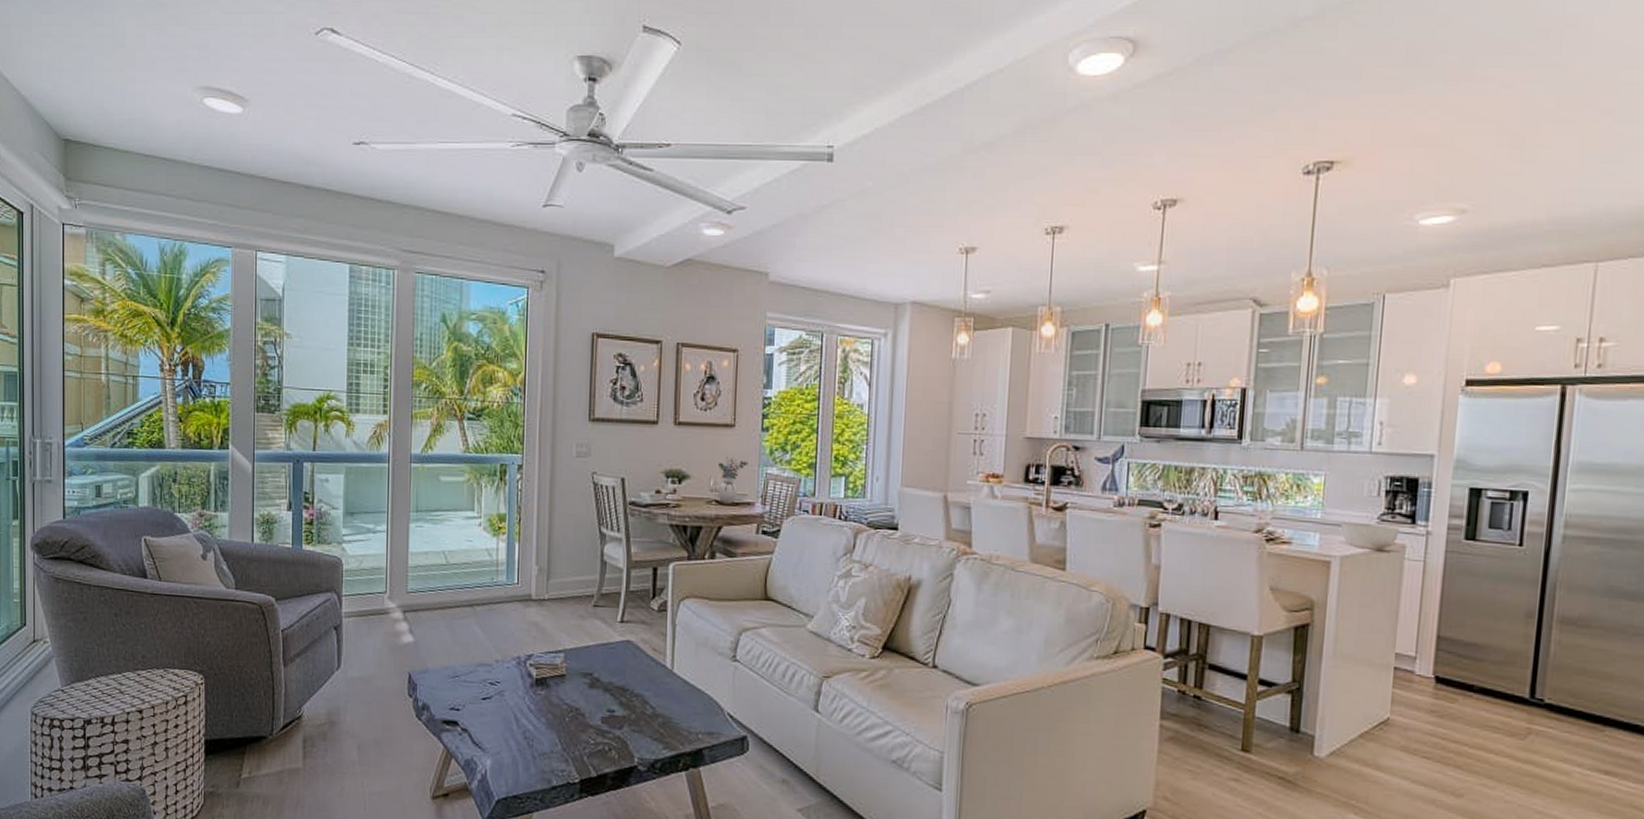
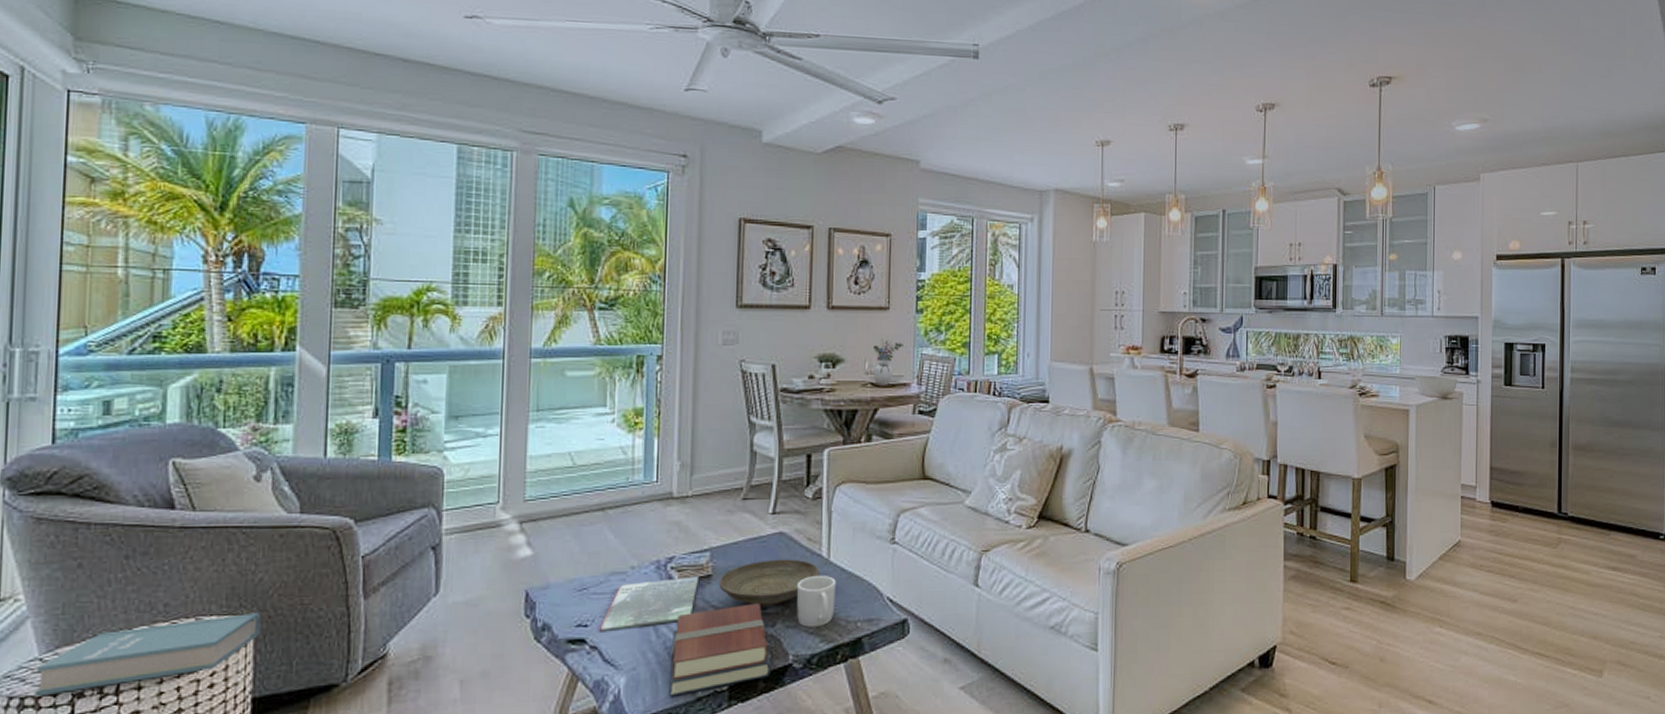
book: none [60,669,210,720] -> present [35,613,261,697]
magazine: none [470,674,555,717] -> present [600,576,700,633]
books: none [528,705,618,782] -> present [669,603,771,696]
decorative bowl: none [571,665,664,711] -> present [718,559,820,608]
mug: none [641,684,679,734] -> present [796,575,836,627]

